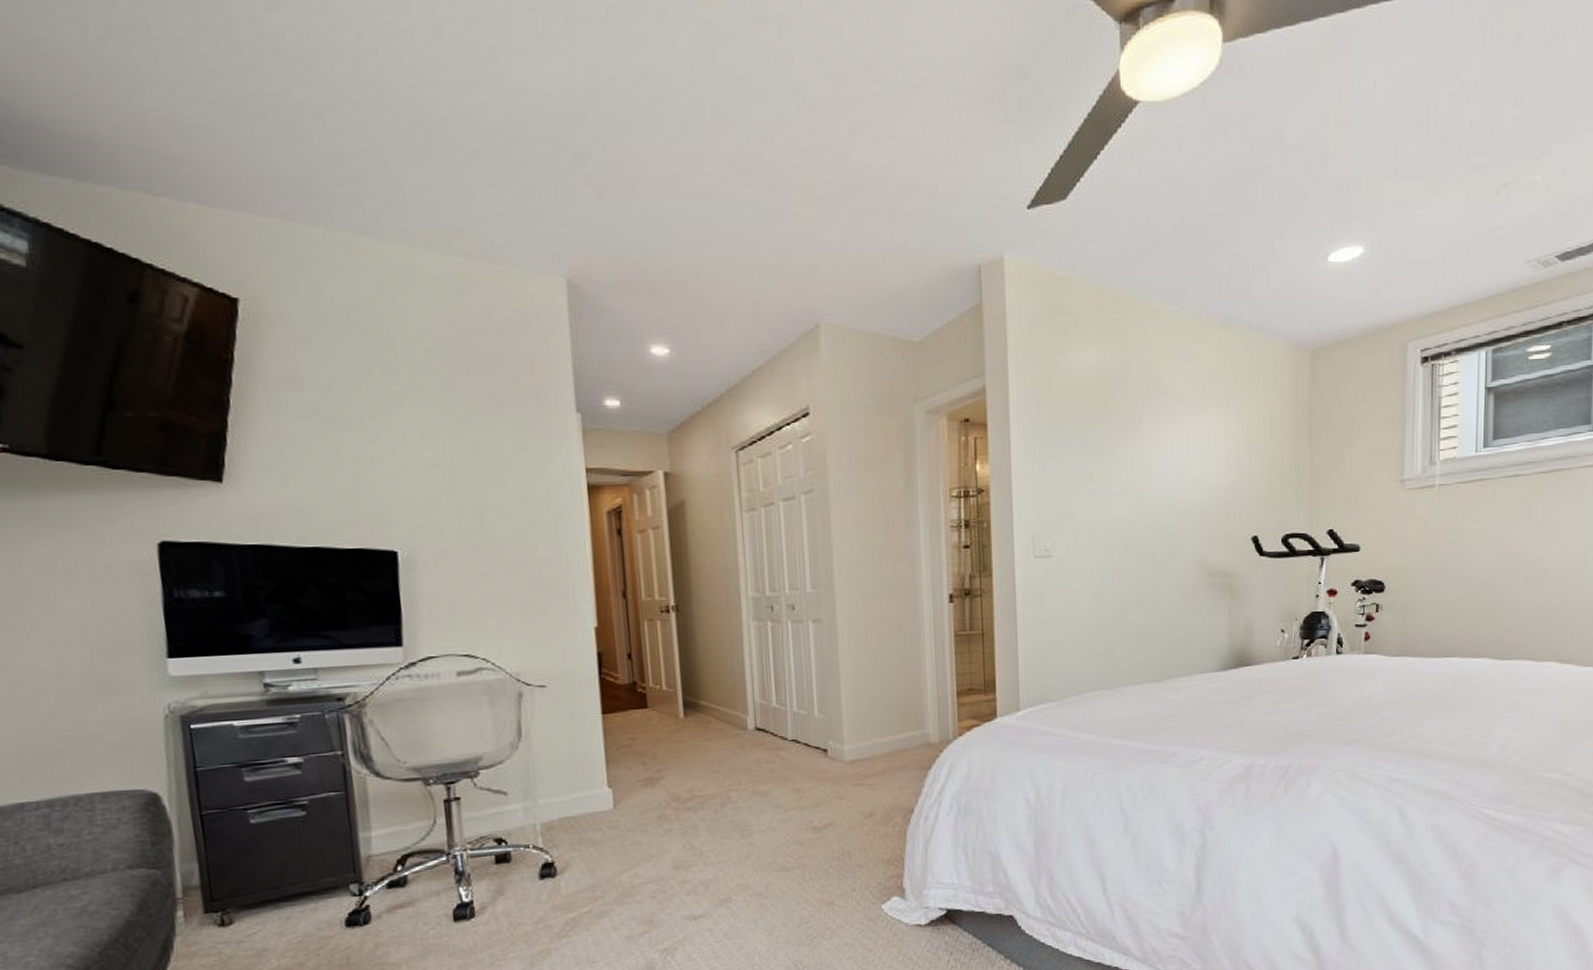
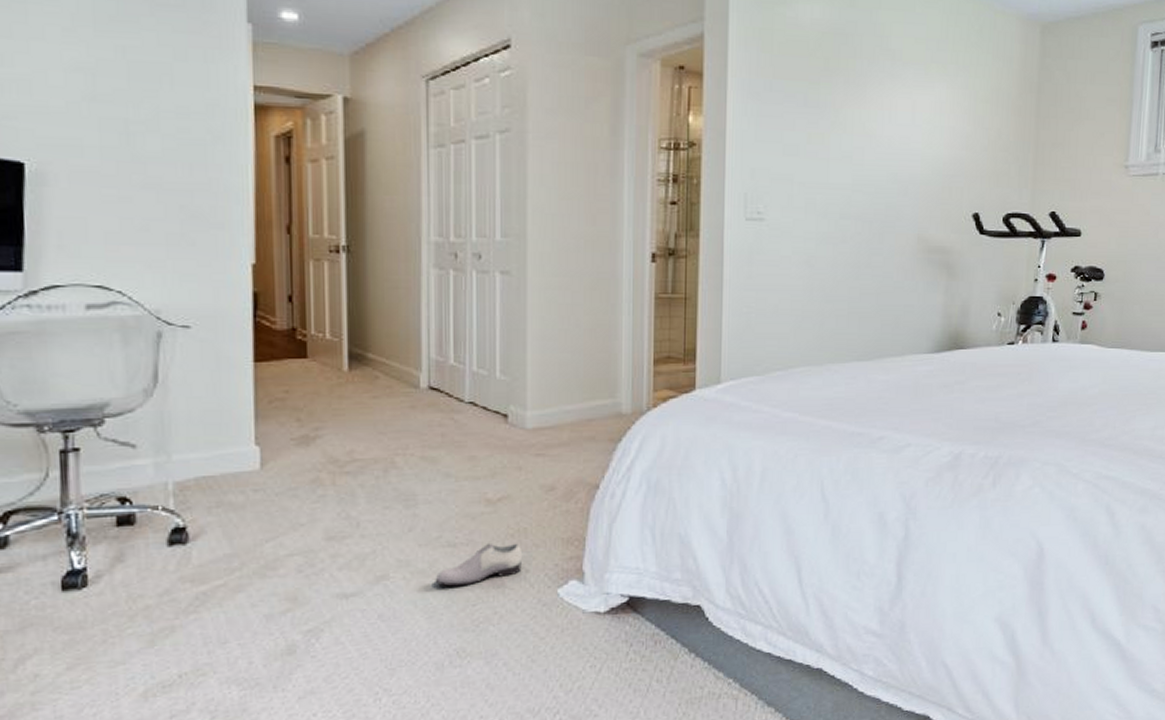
shoe: none [771,865,849,906] -> present [435,542,523,587]

